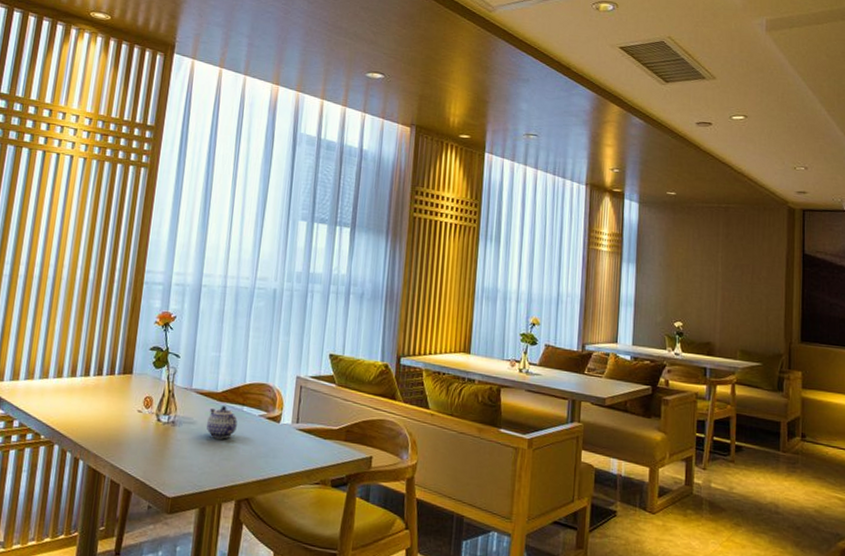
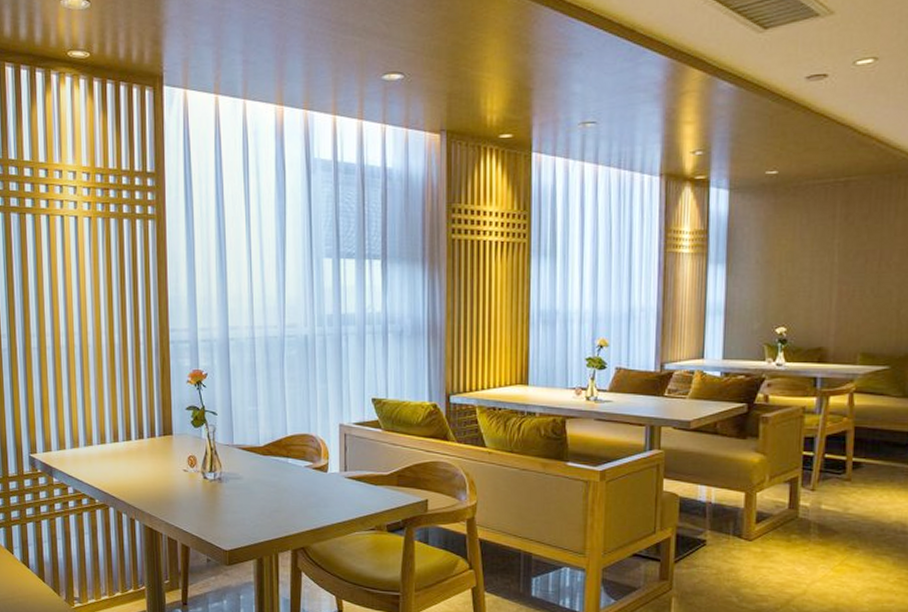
teapot: present [206,406,238,439] -> none [252,459,284,492]

